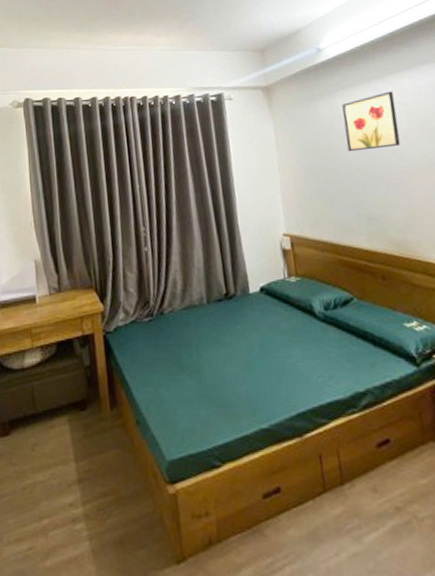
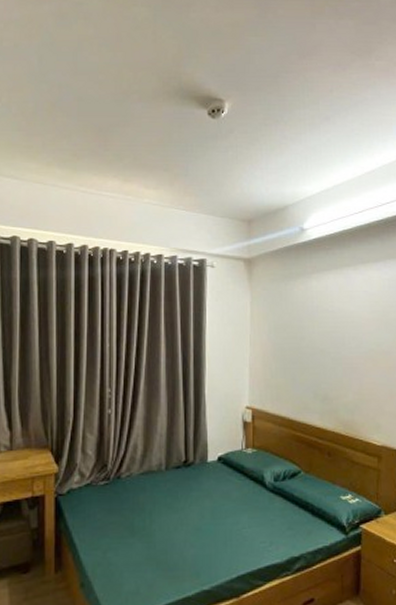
wall art: present [342,91,401,152] -> none [314,280,362,334]

